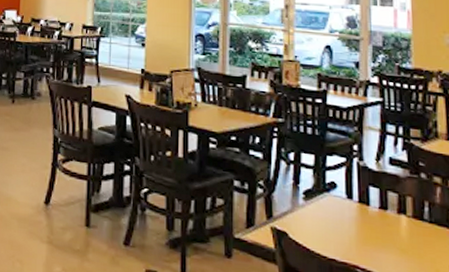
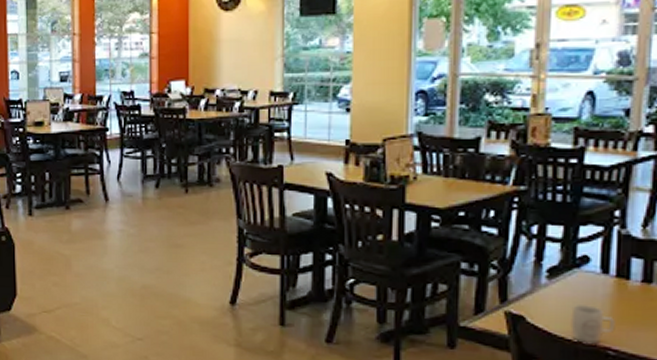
mug: none [324,224,361,262] -> present [570,303,616,344]

